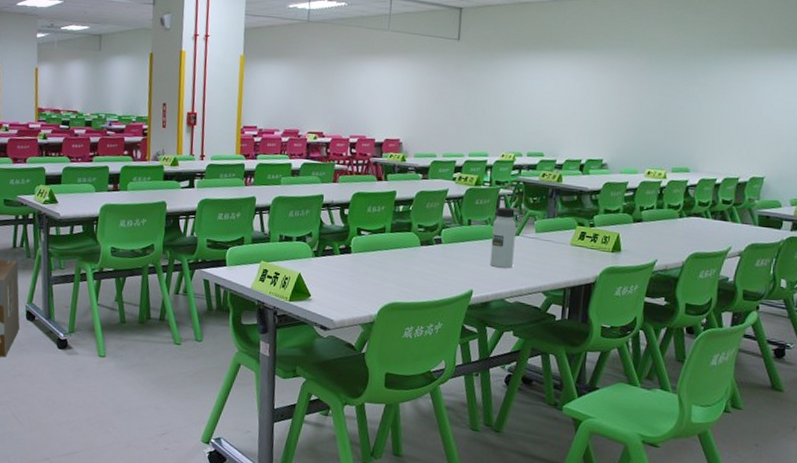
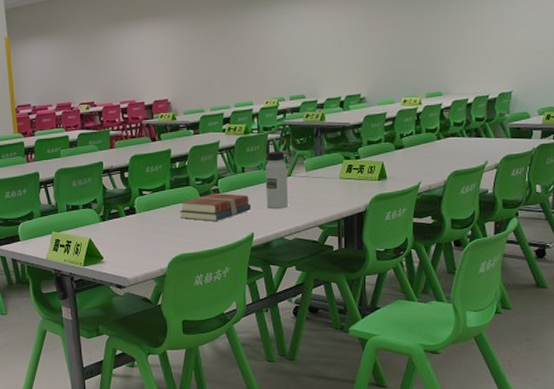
books: none [396,242,474,273] -> present [179,193,252,221]

